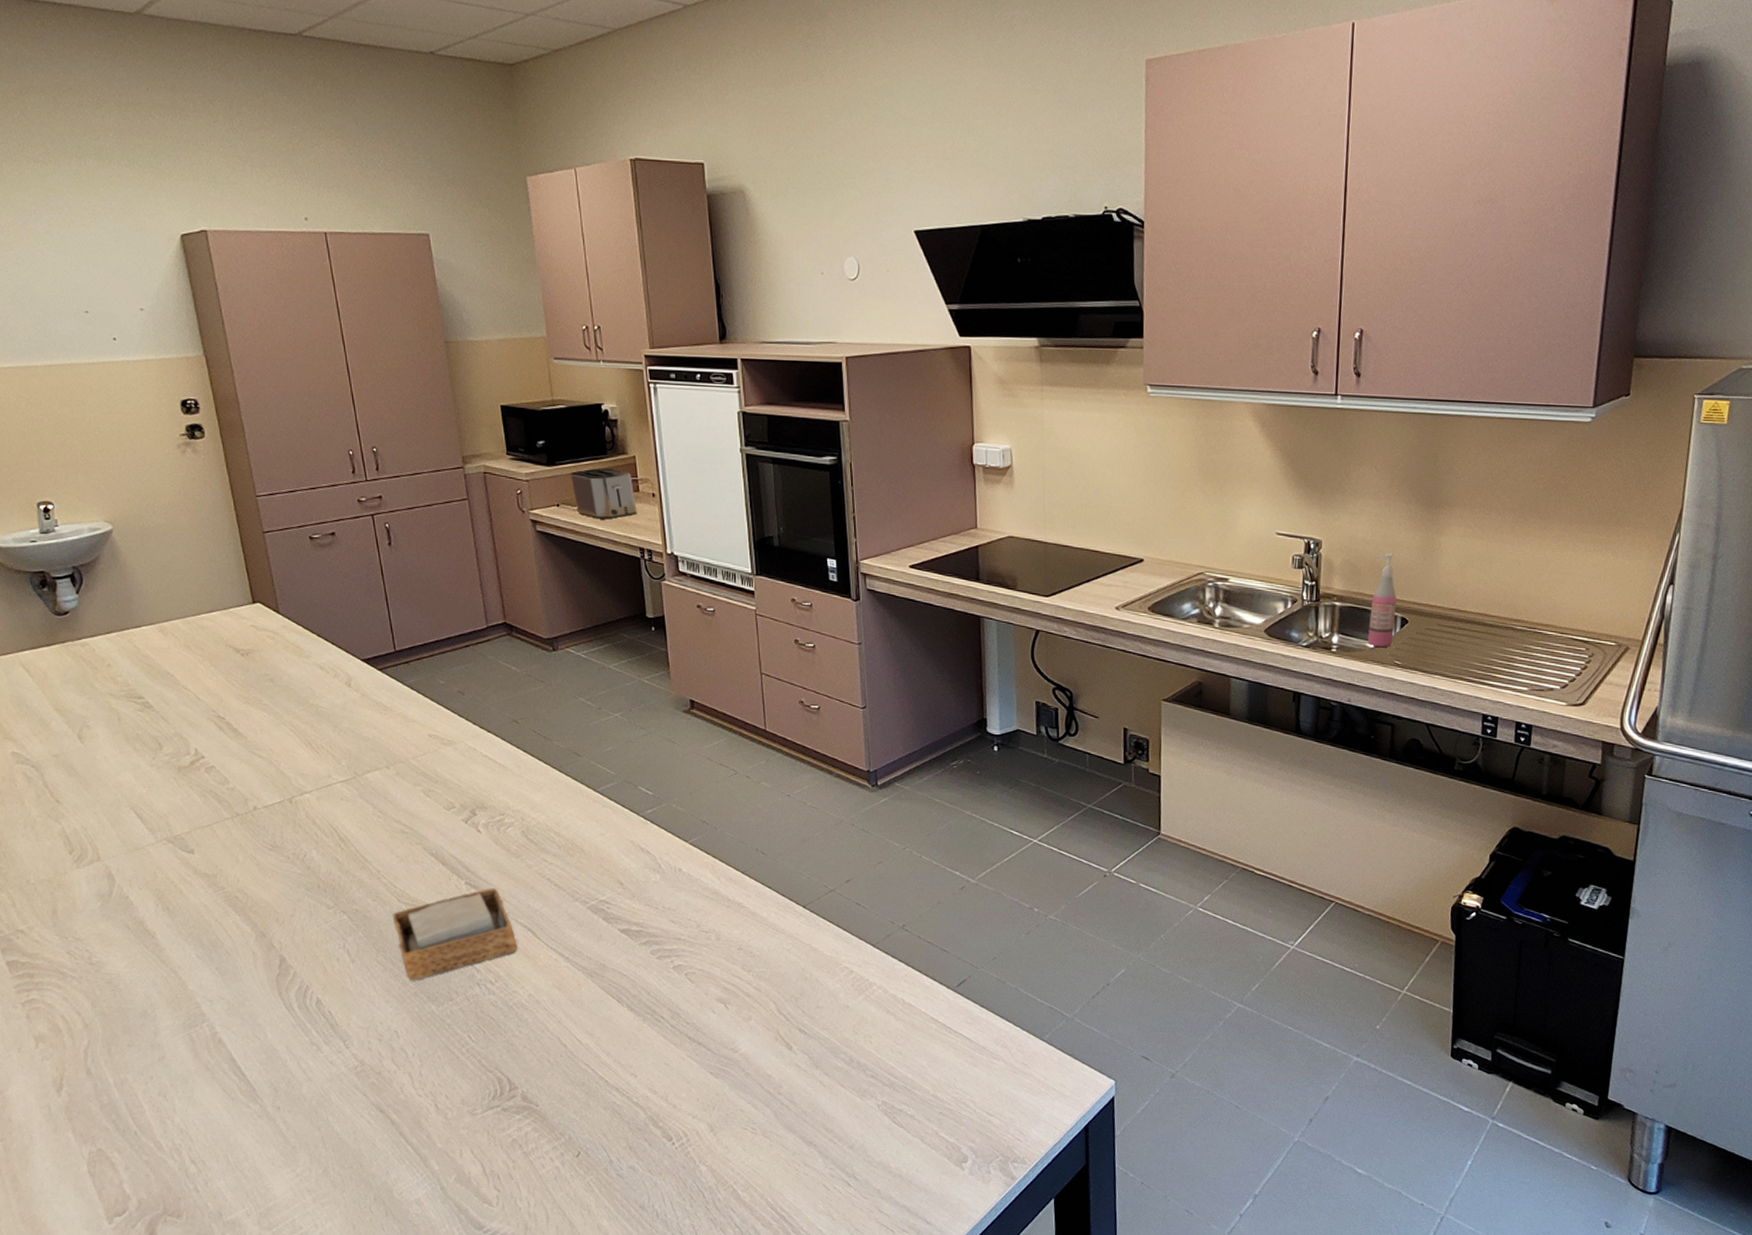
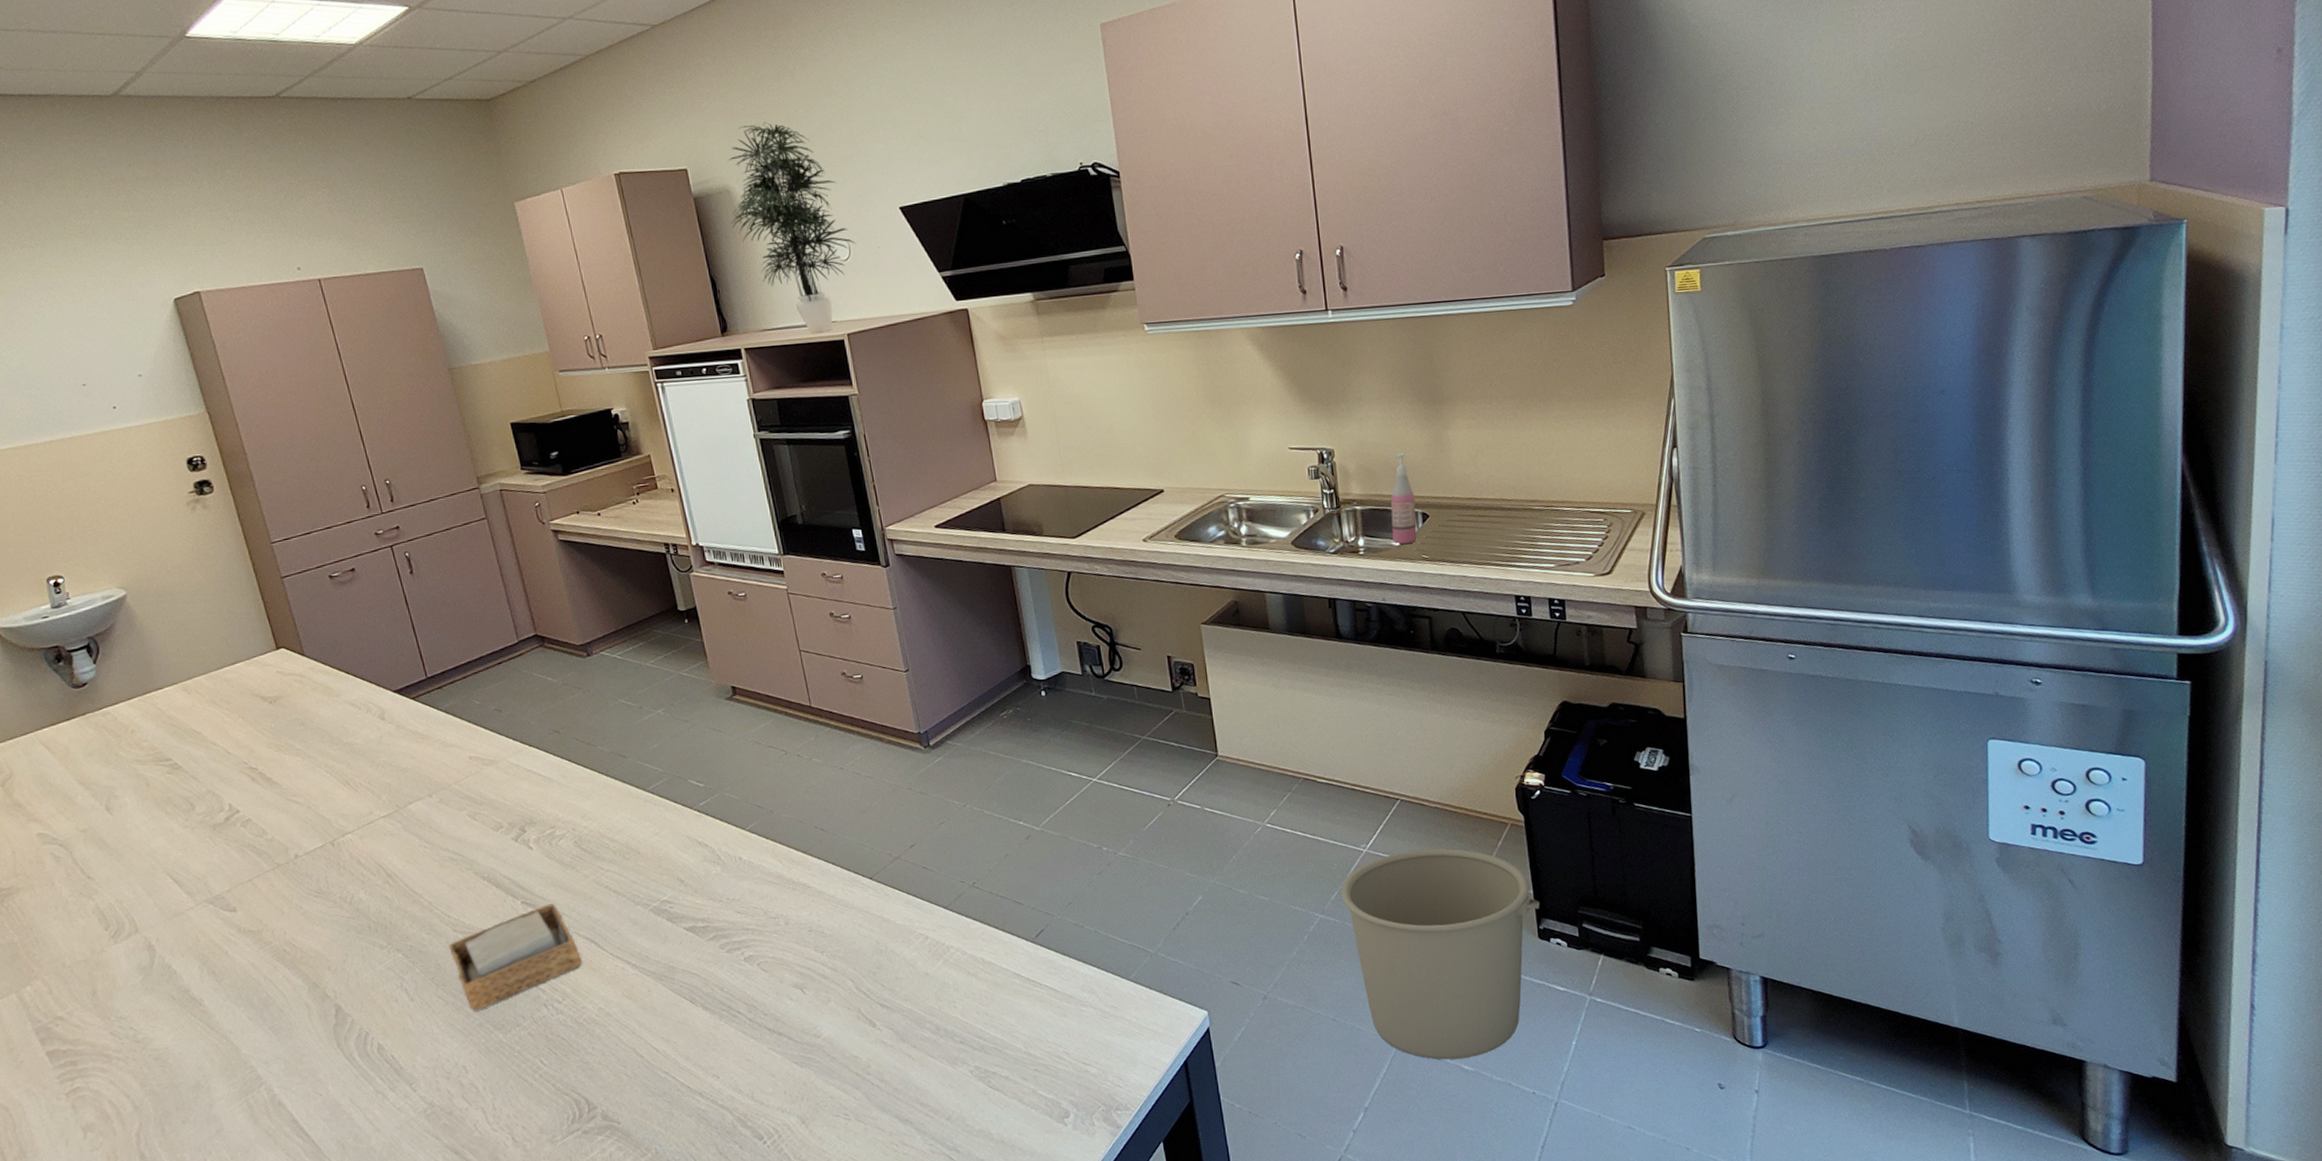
toaster: present [571,468,637,521] -> none [587,470,658,522]
plant: none [741,123,866,353] -> present [727,122,856,335]
bucket: none [1263,953,1457,1162] -> present [1341,848,1540,1060]

